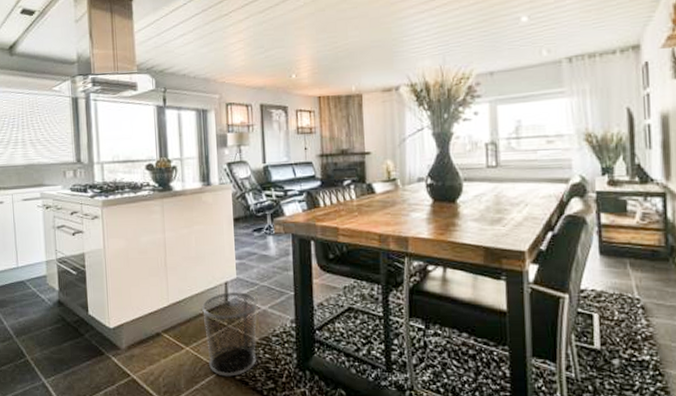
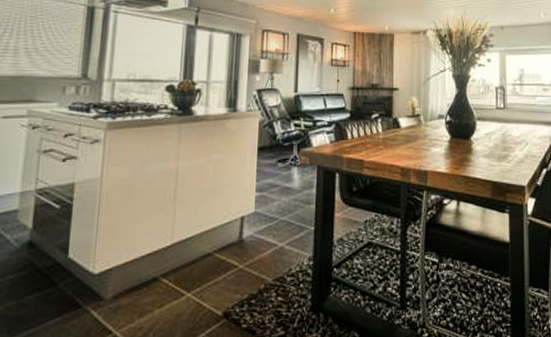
waste bin: present [201,292,258,377] -> none [210,228,275,326]

